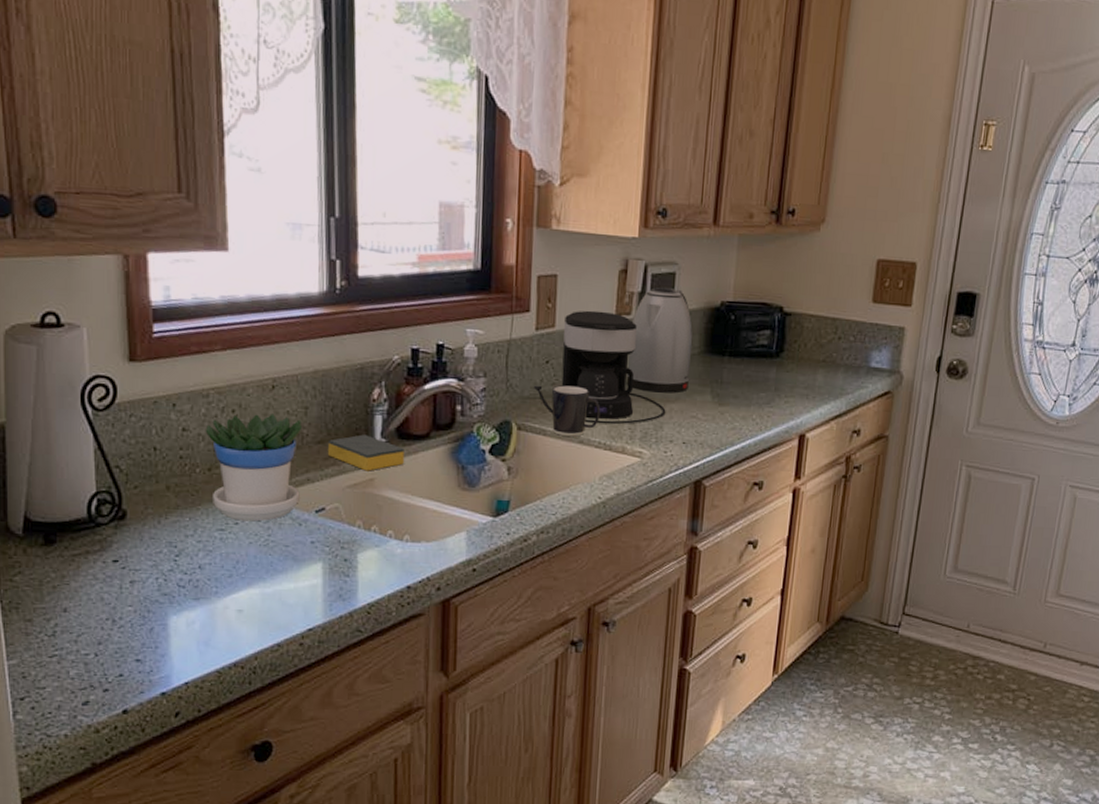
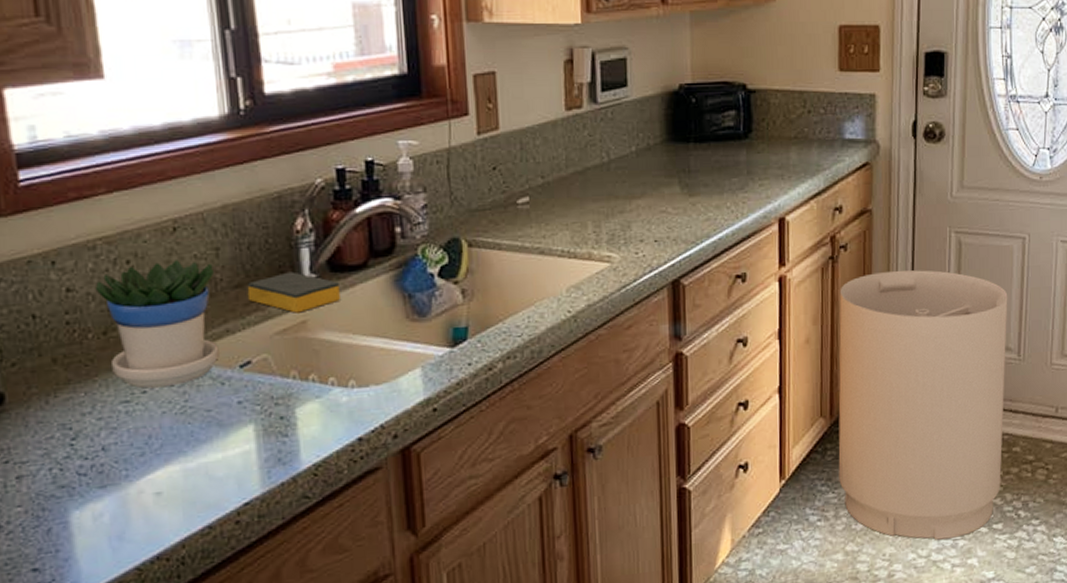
coffee maker: present [533,310,666,425] -> none [481,107,632,231]
mug: present [551,385,601,438] -> none [502,191,560,249]
kettle: present [626,286,693,393] -> none [584,74,655,190]
trash can: none [827,495,1011,751] -> present [838,270,1008,540]

